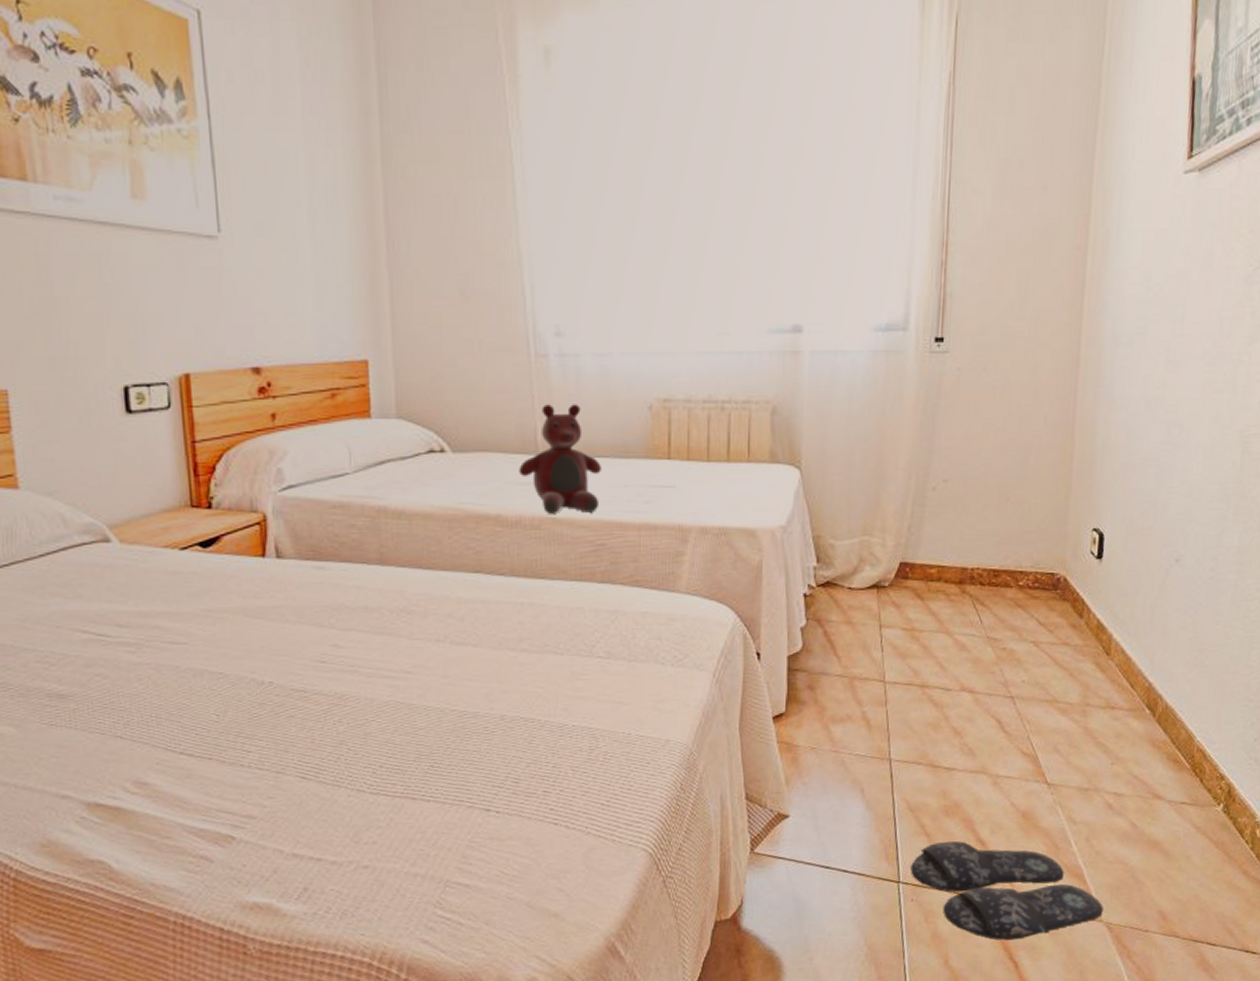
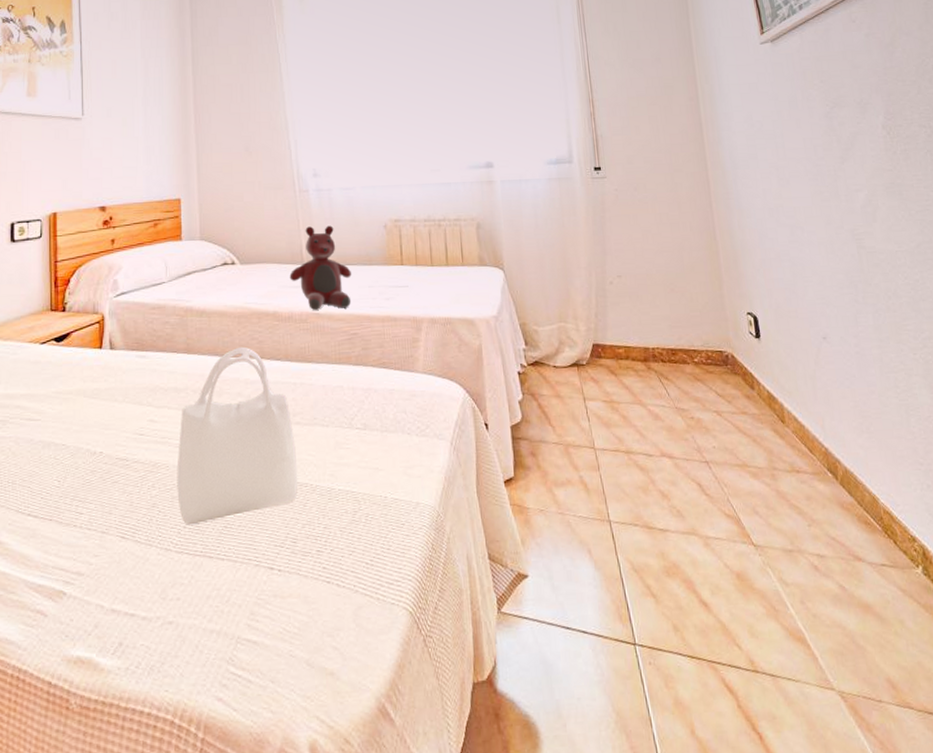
handbag: none [369,557,523,764] -> present [177,346,299,525]
slippers: present [911,841,1103,940] -> none [643,602,833,709]

